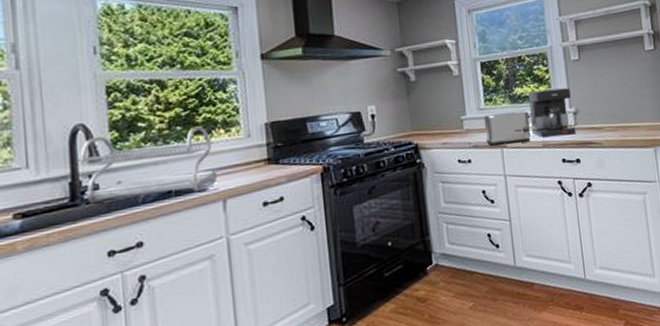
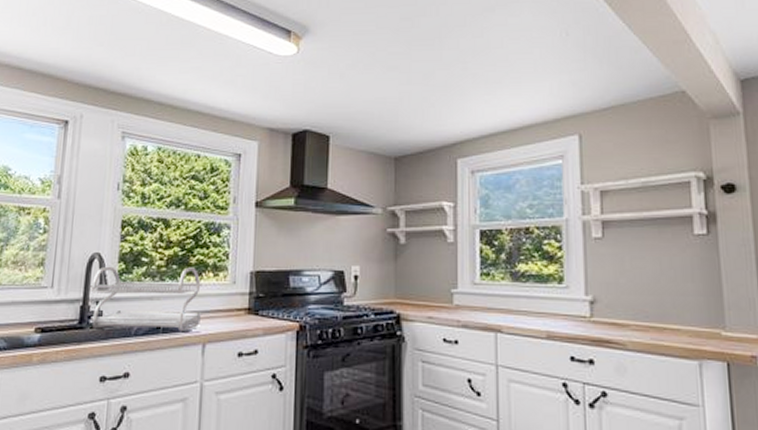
toaster: present [483,110,531,147] -> none [477,290,535,330]
coffee maker: present [528,88,576,138] -> none [534,270,591,328]

